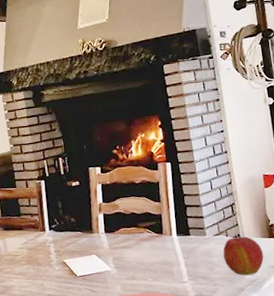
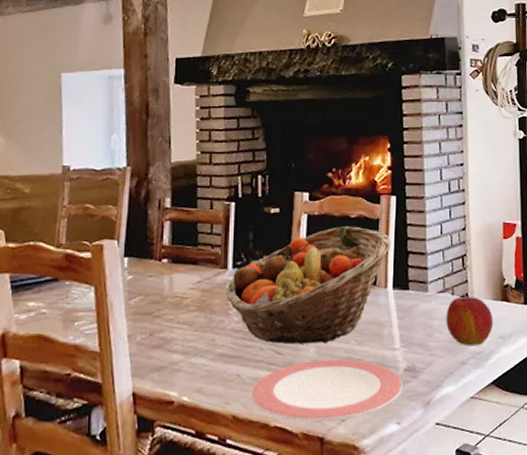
fruit basket: none [46,189,172,284] -> present [226,226,392,345]

